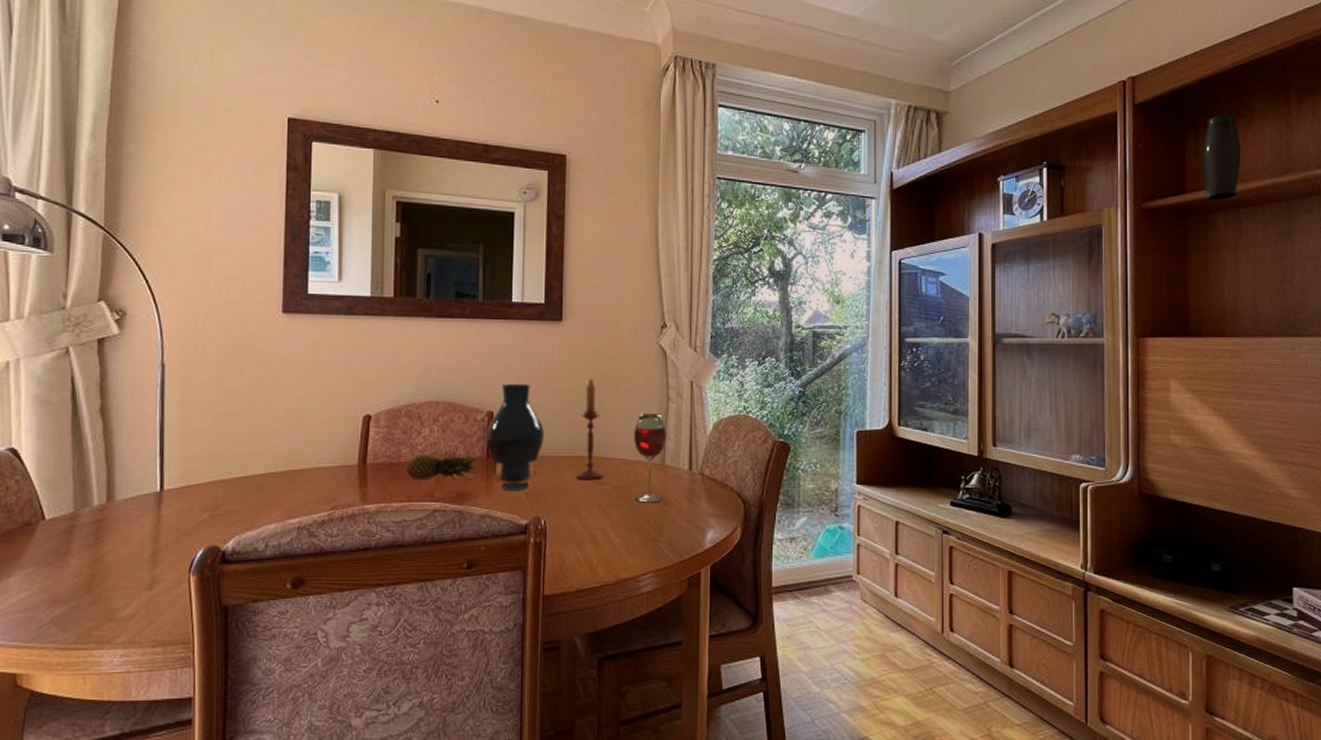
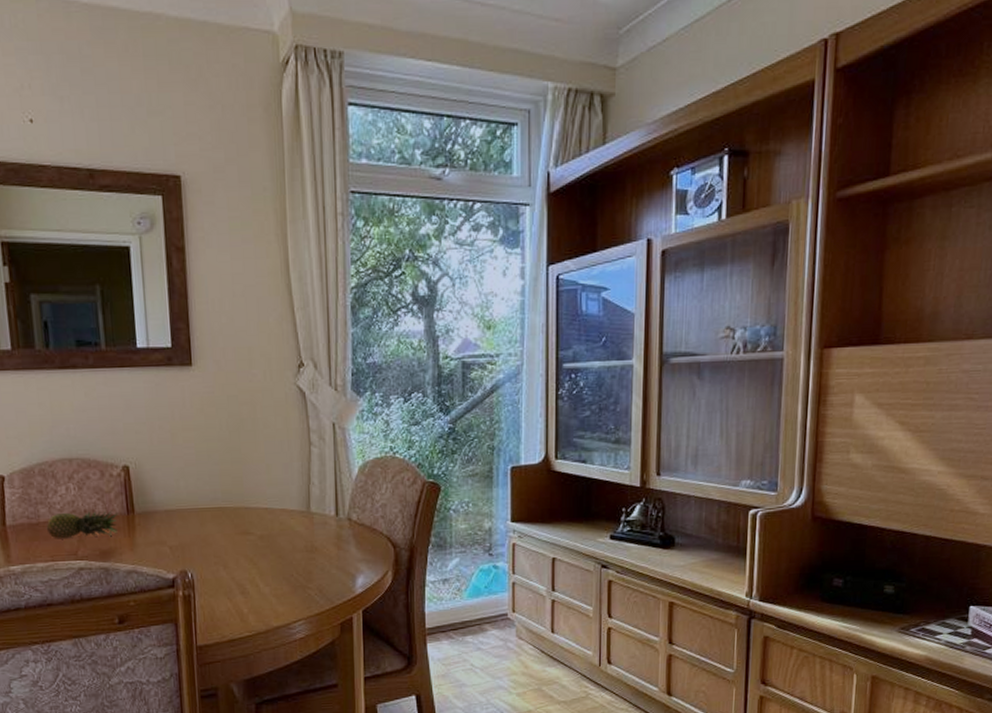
vase: present [486,383,545,491] -> none [123,434,185,546]
candlestick: present [576,377,603,481] -> none [220,424,247,532]
wineglass: present [634,414,667,503] -> none [276,459,311,551]
vase: present [1202,114,1241,201] -> none [911,73,961,184]

